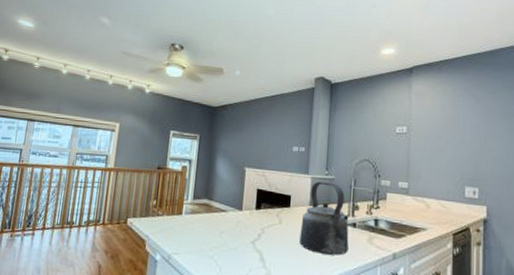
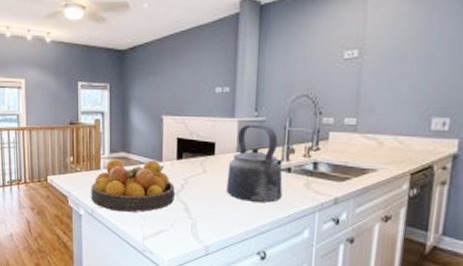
fruit bowl: none [169,204,253,261] -> present [91,158,176,213]

